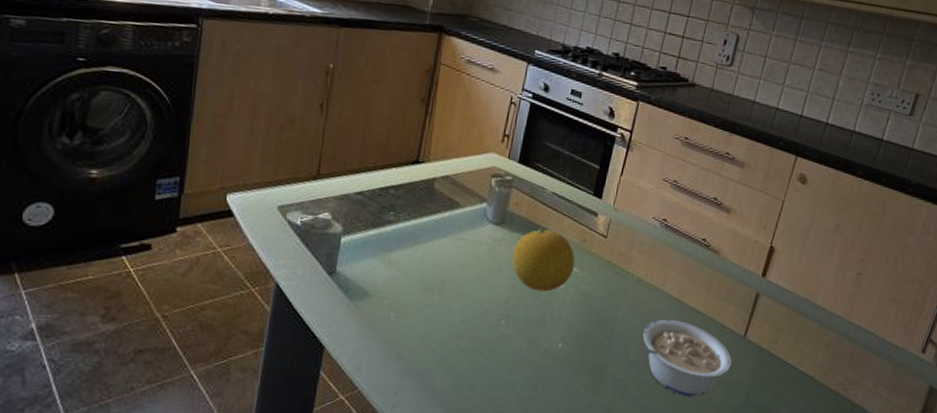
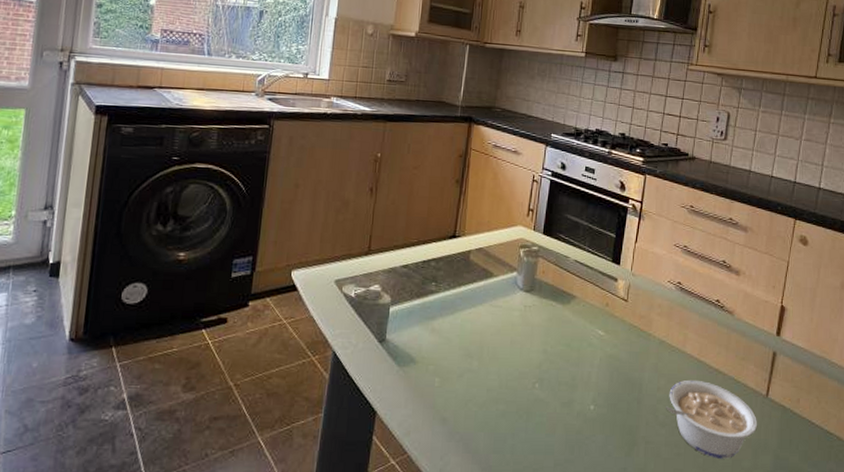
fruit: present [512,228,575,292] -> none [543,294,600,355]

